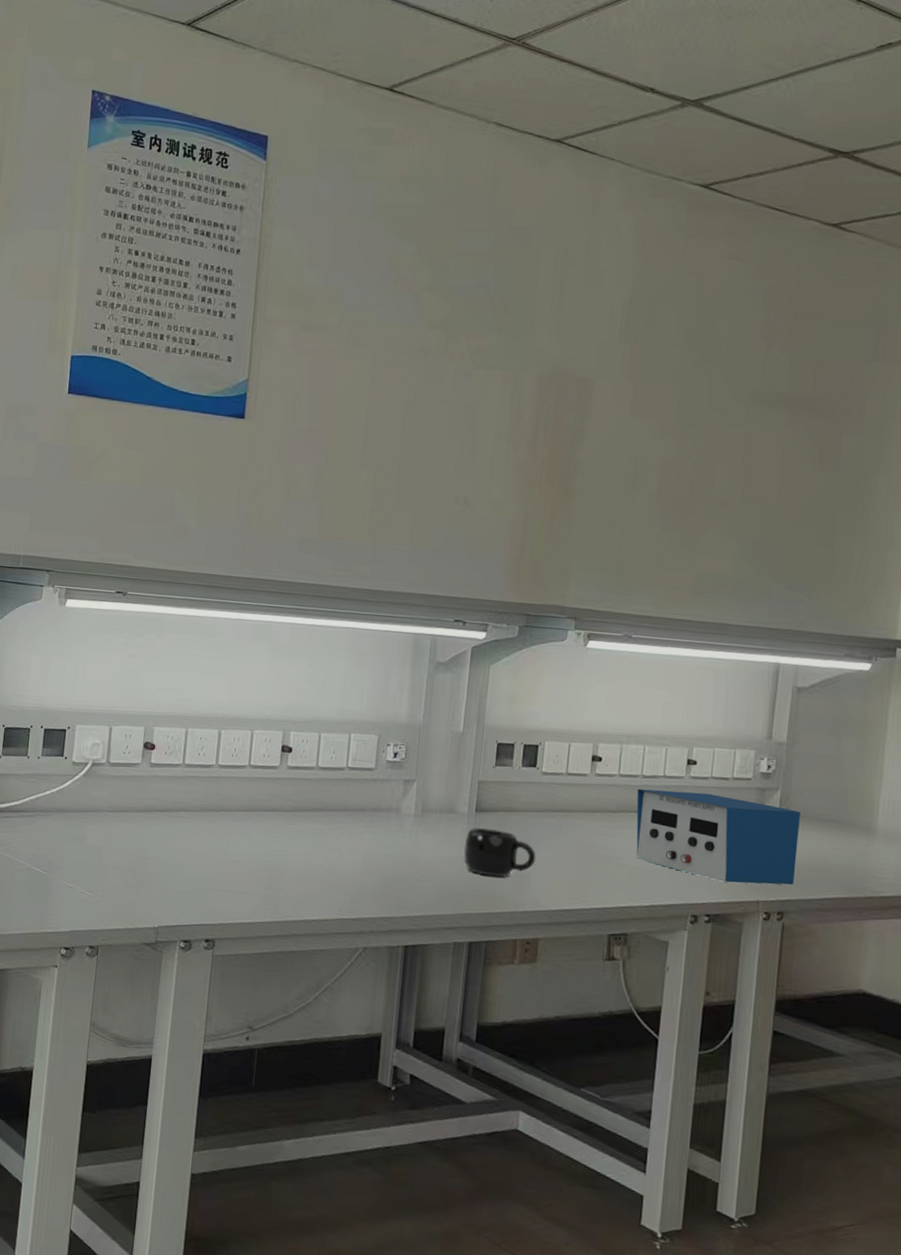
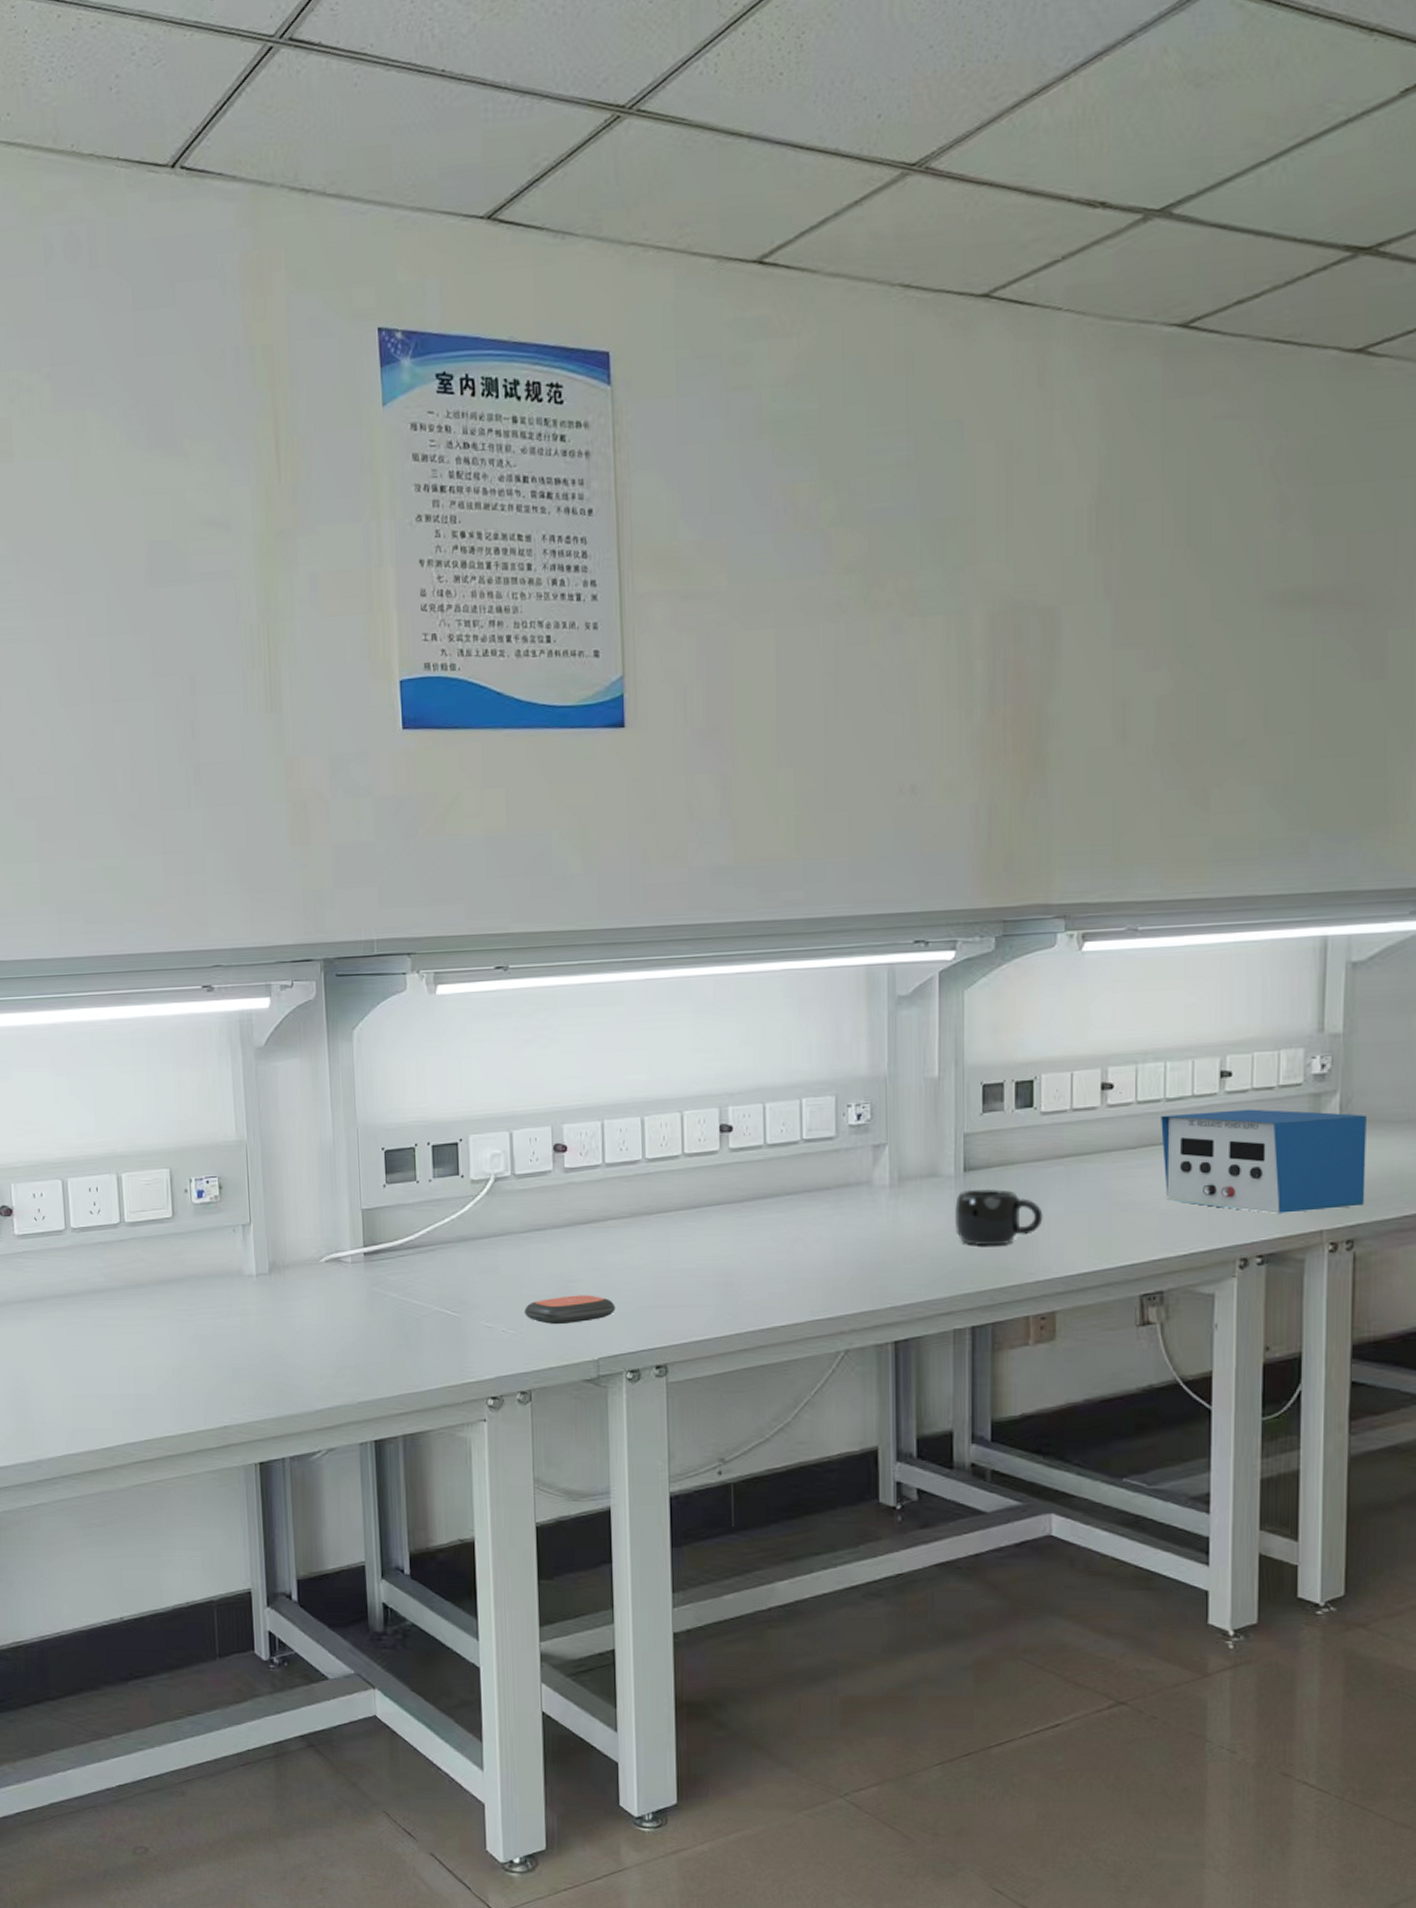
remote control: none [102,870,178,894] -> present [524,1295,616,1325]

